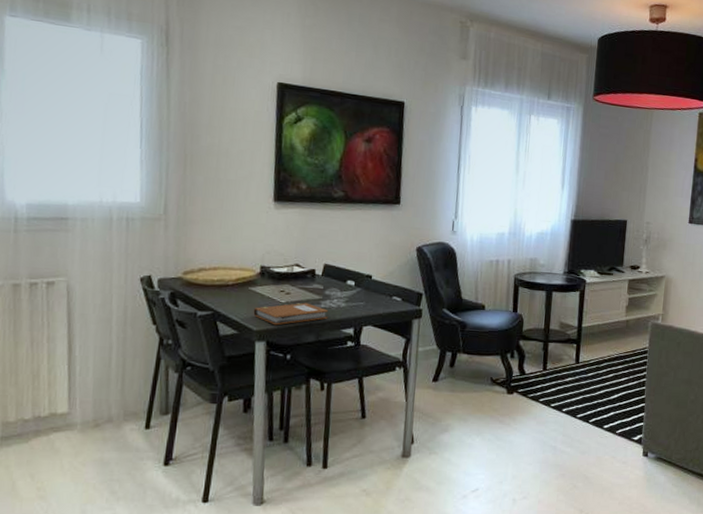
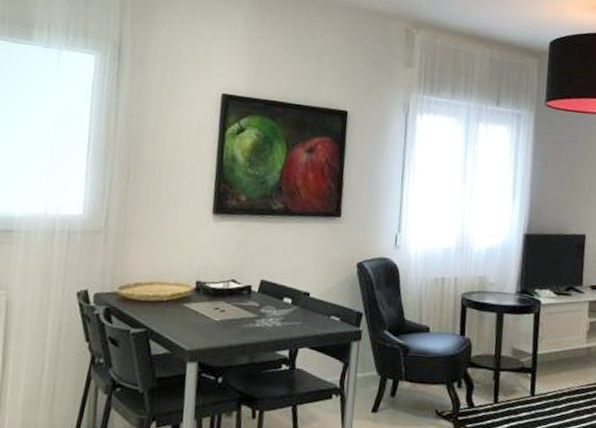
notebook: present [253,302,329,326] -> none [186,321,264,345]

